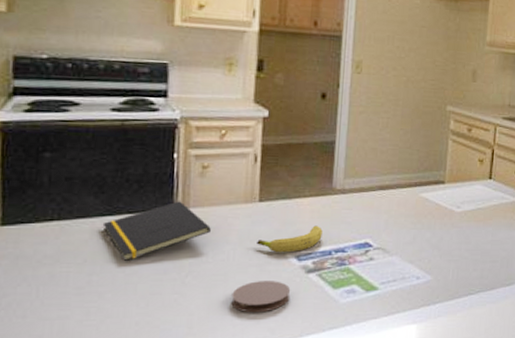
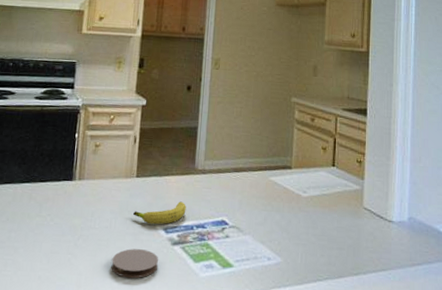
notepad: present [102,201,211,261] -> none [22,173,99,222]

